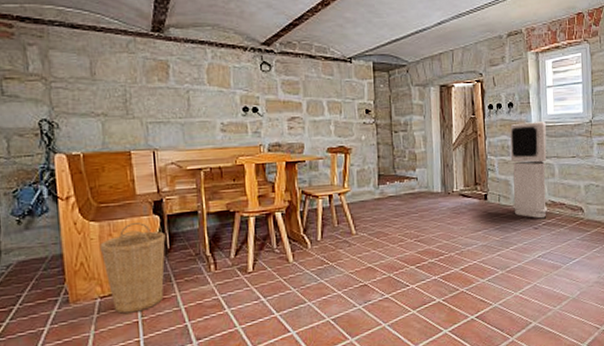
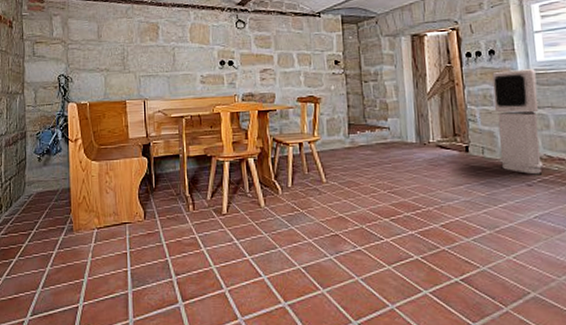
basket: present [99,223,166,314] -> none [98,163,152,244]

